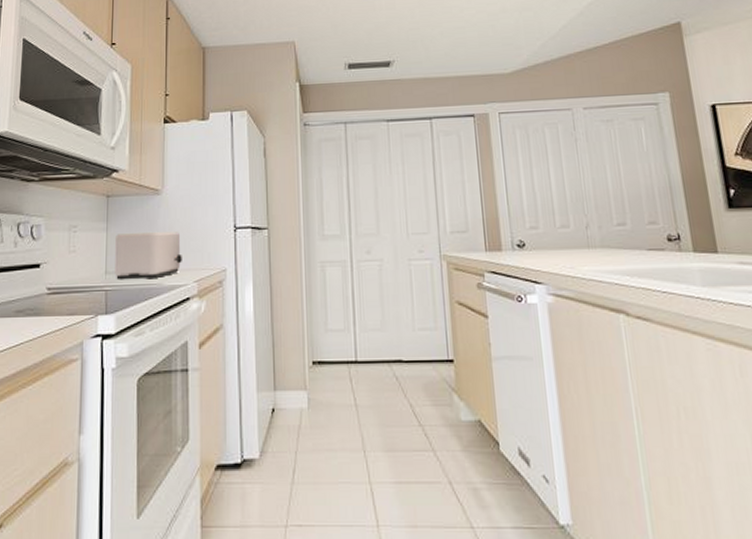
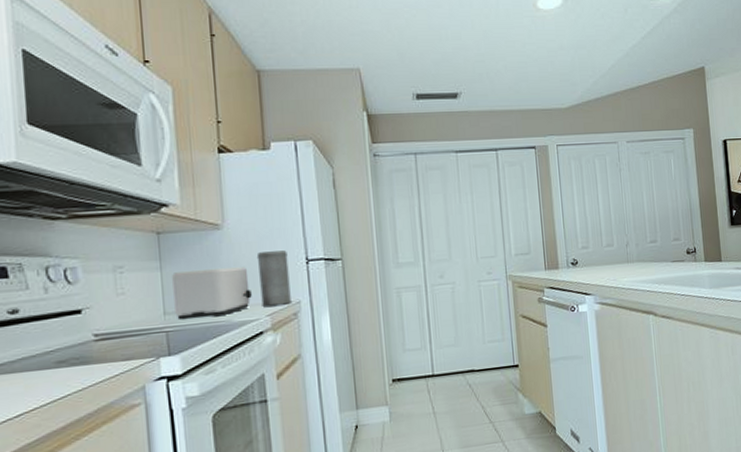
canister: none [189,217,219,273] -> present [256,250,293,307]

